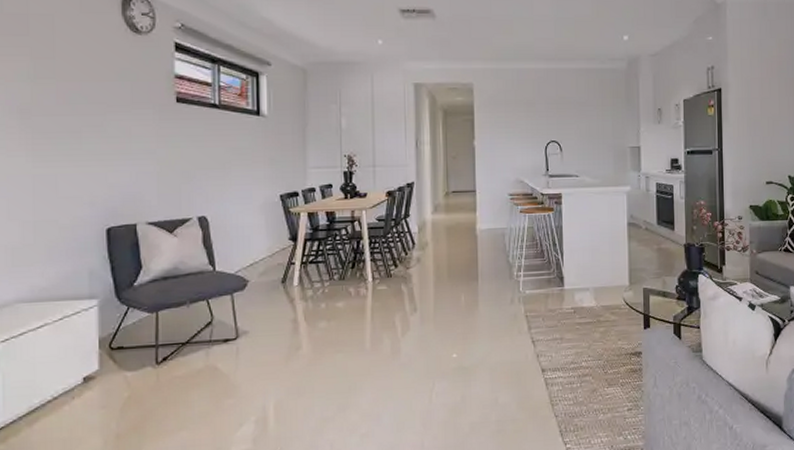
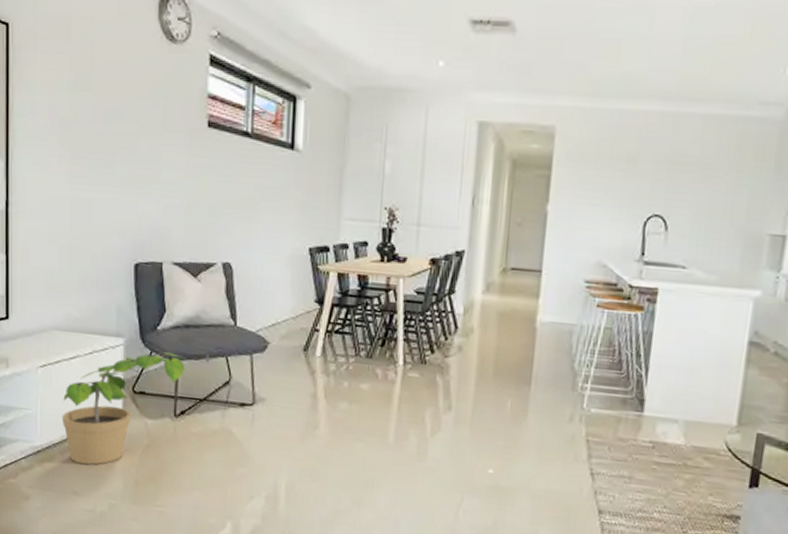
potted plant: none [28,305,169,432] -> present [61,352,189,465]

